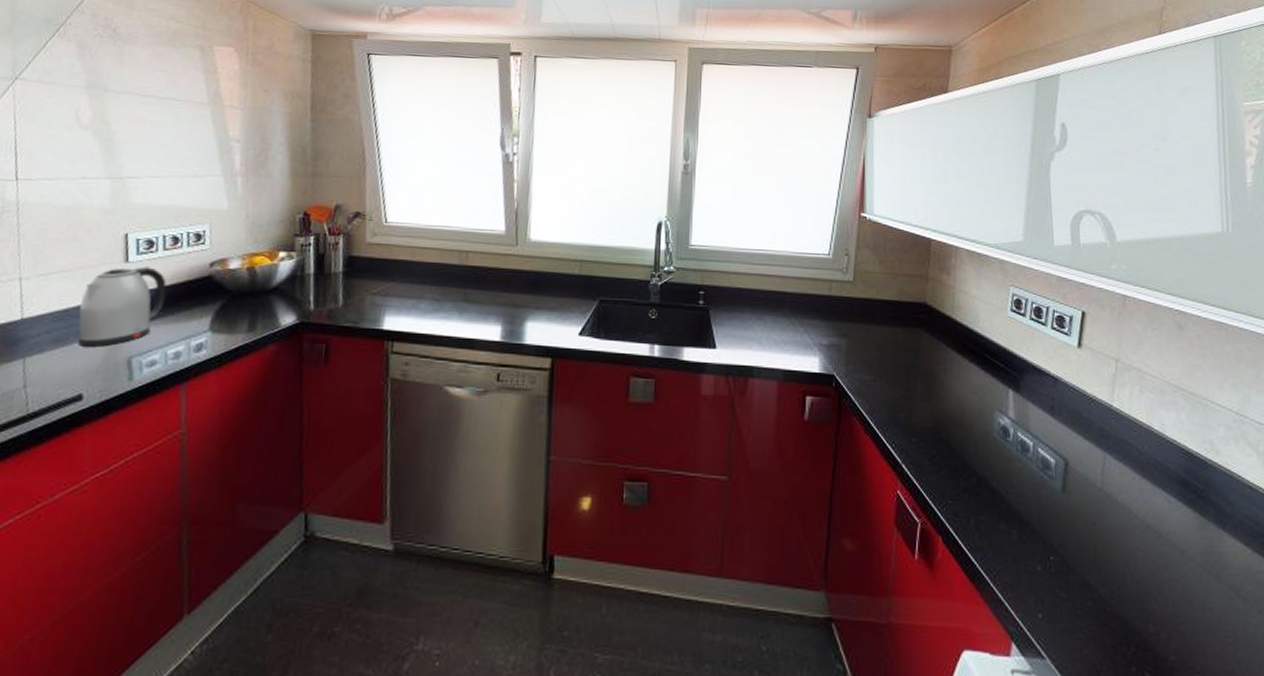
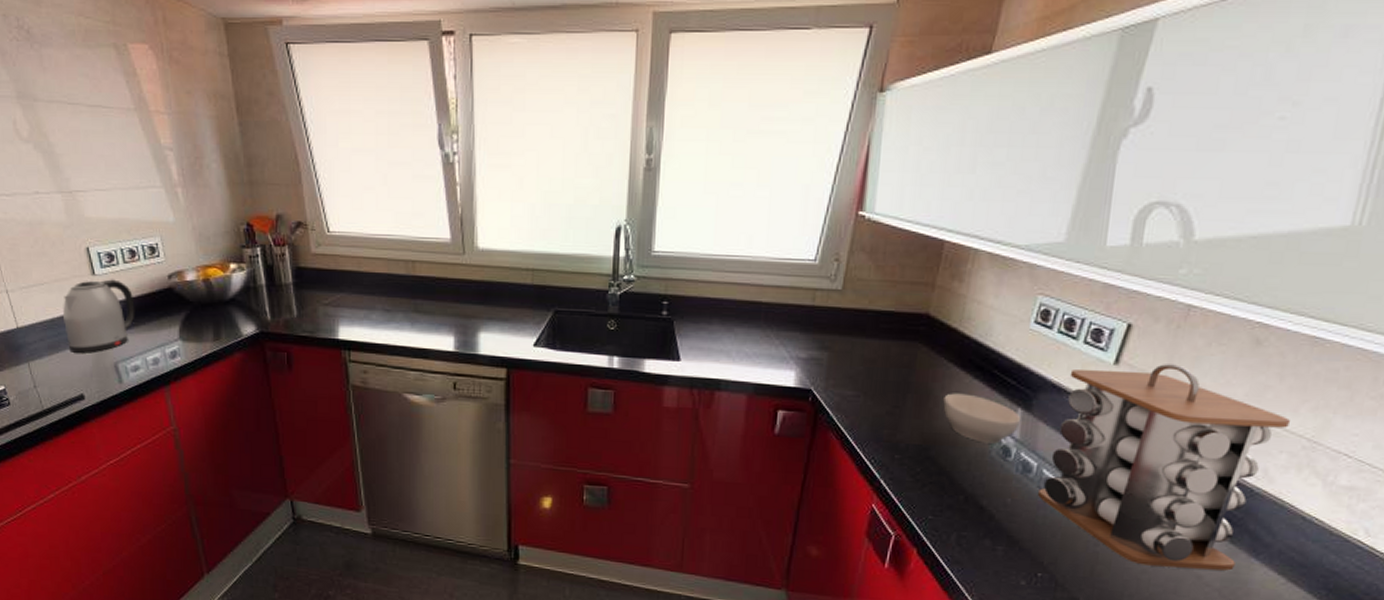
bowl: none [947,376,1013,424] -> present [943,393,1021,444]
spice rack: none [1038,347,1219,544] -> present [1038,364,1290,571]

